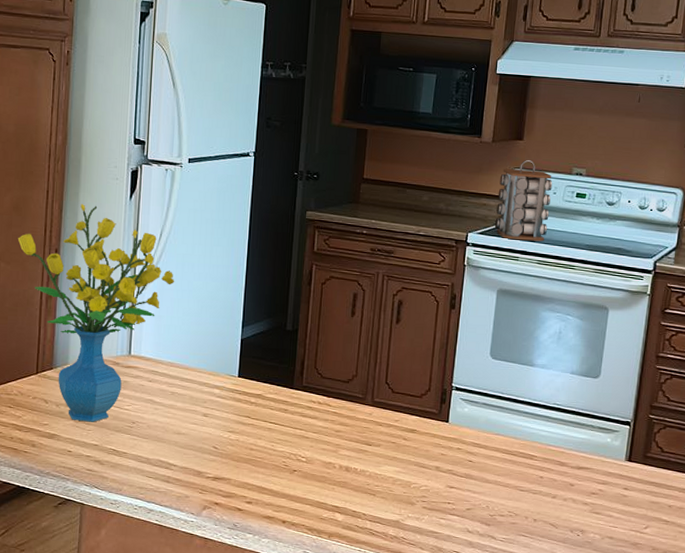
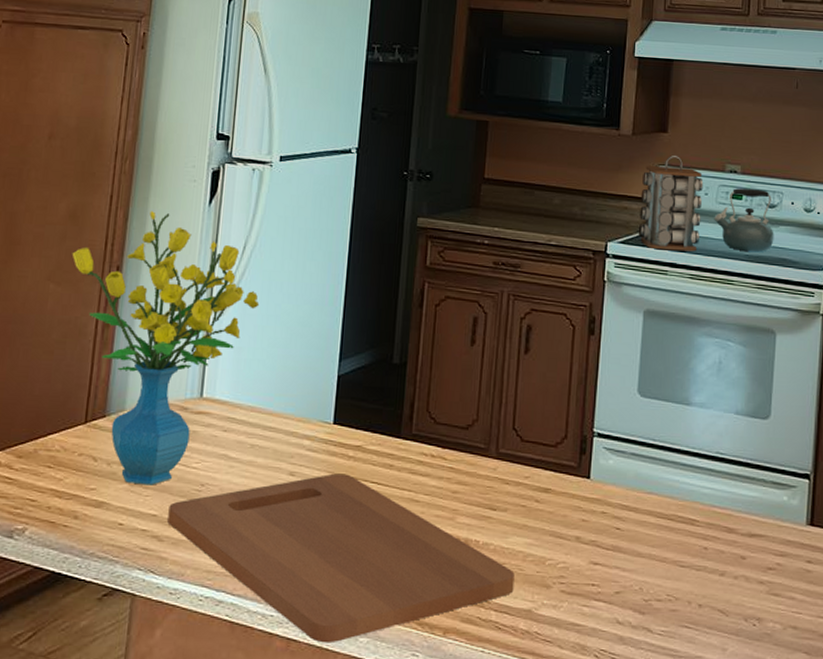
cutting board: none [107,415,386,543] -> present [167,473,515,644]
kettle: none [560,188,612,243] -> present [714,188,774,253]

